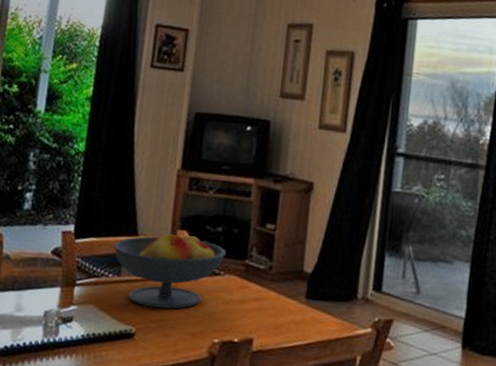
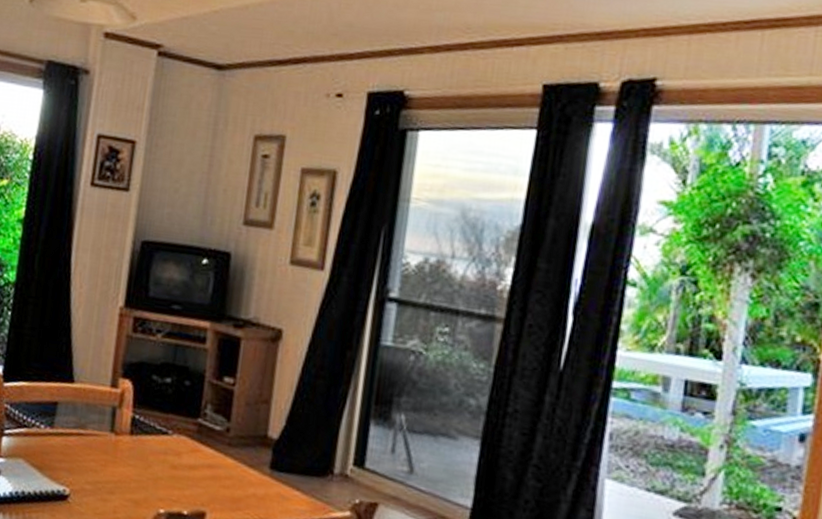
fruit bowl: present [113,231,227,309] -> none [45,379,176,471]

